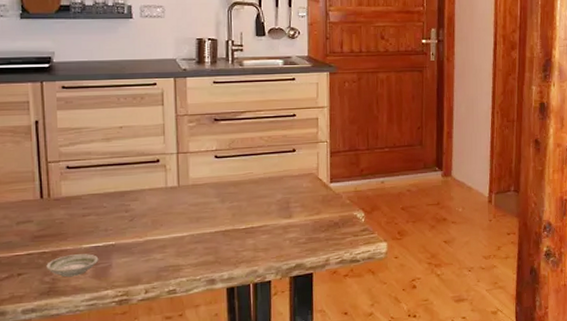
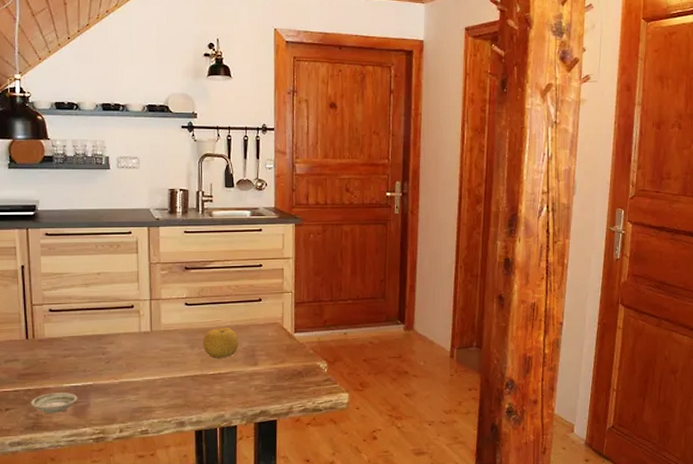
fruit: none [234,179,273,212] -> present [202,327,239,359]

